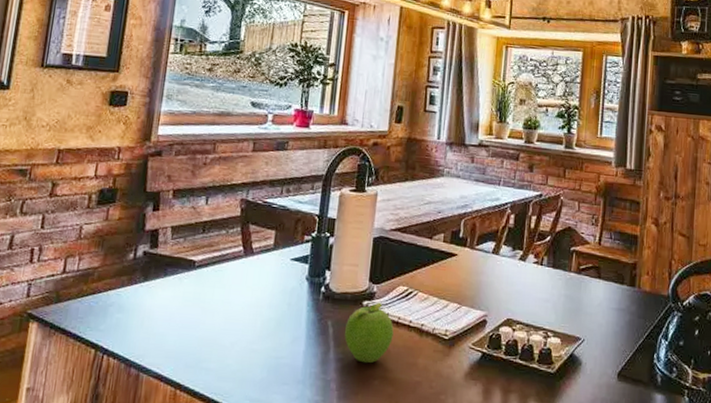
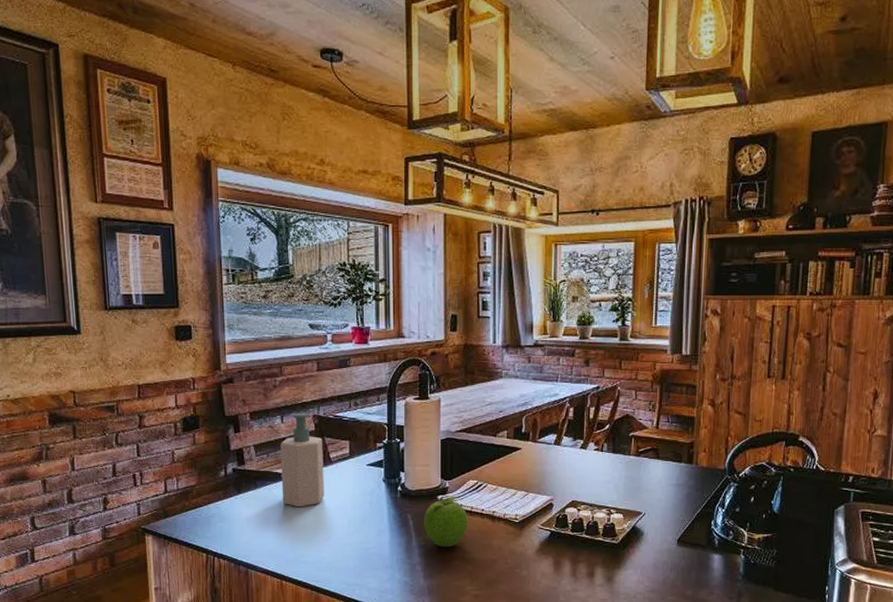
soap bottle: none [192,194,247,303] -> present [280,412,325,508]

